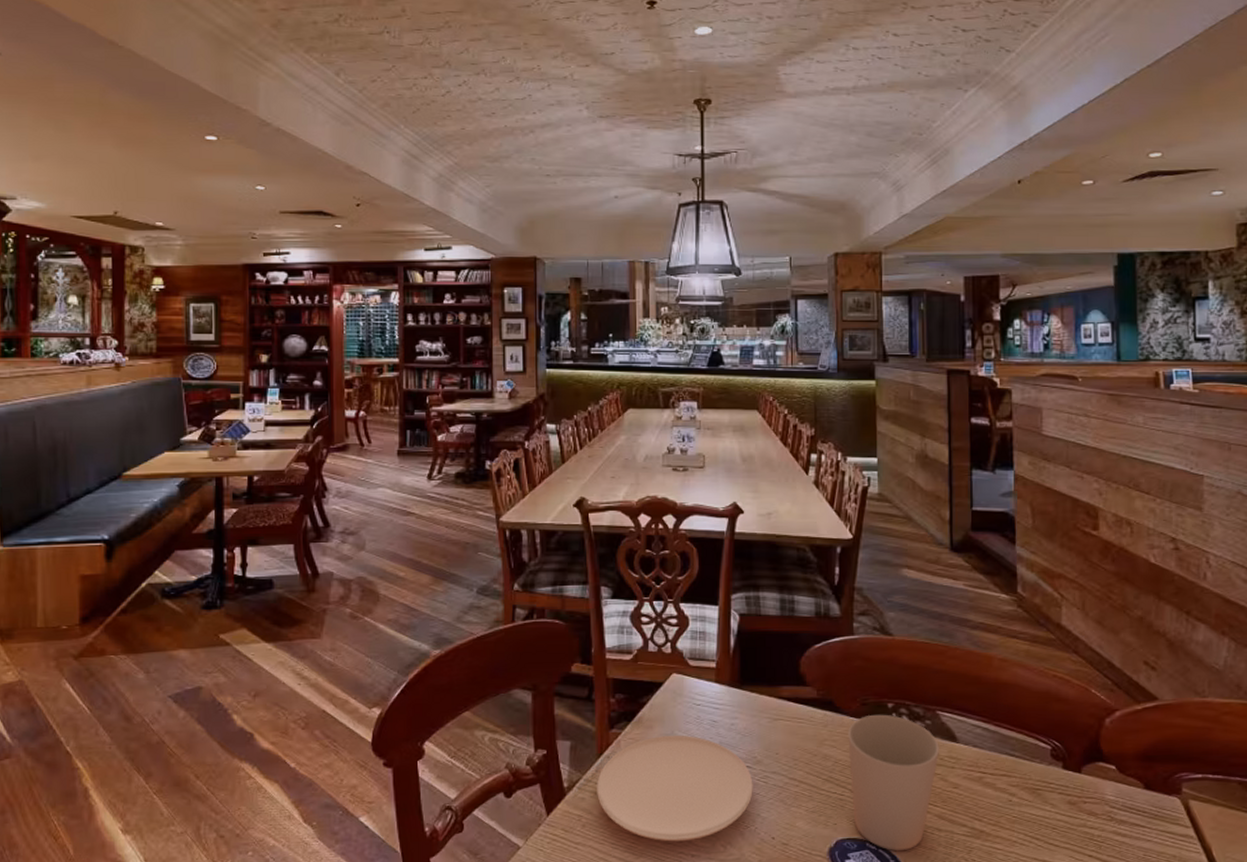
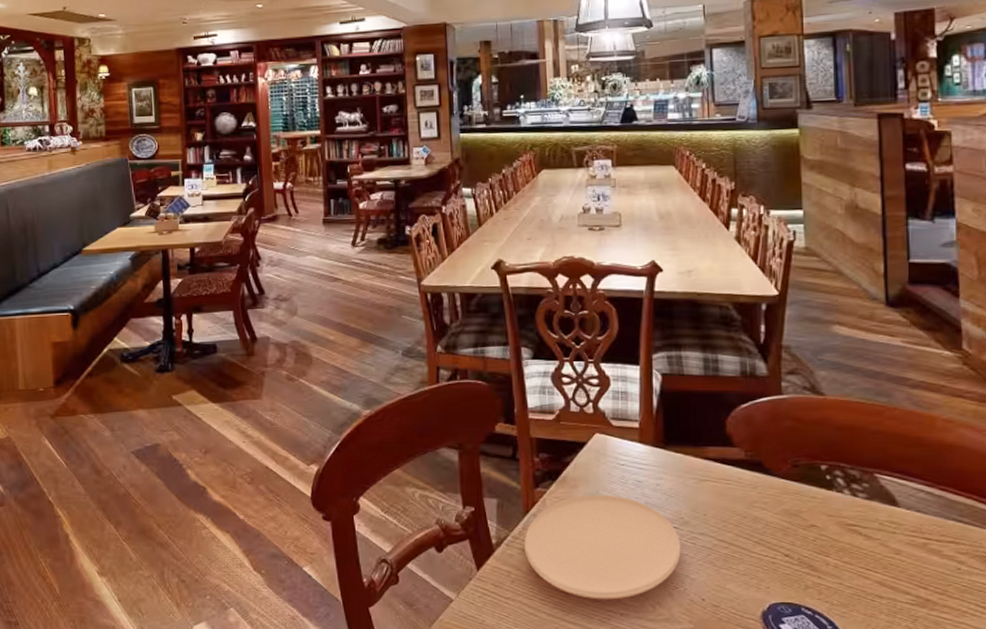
dixie cup: present [848,714,939,851] -> none [779,476,878,616]

